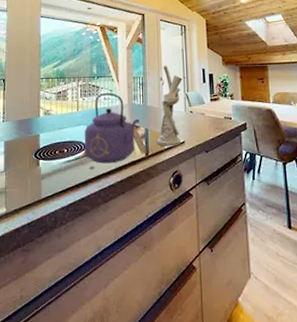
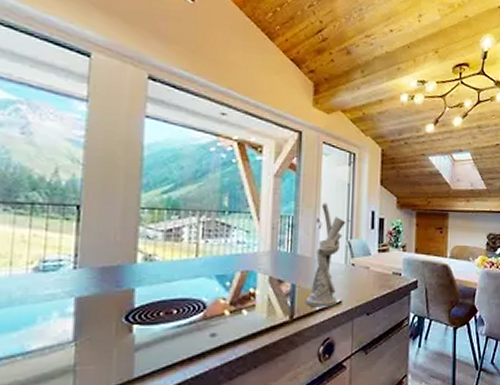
kettle: present [84,92,139,164] -> none [202,234,284,329]

